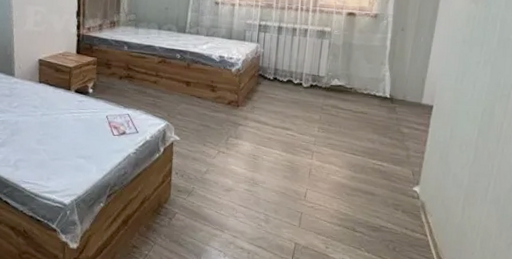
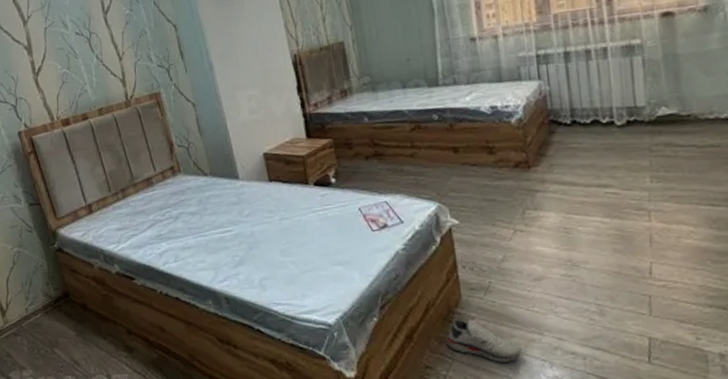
shoe: none [152,212,206,250] -> present [446,318,522,363]

